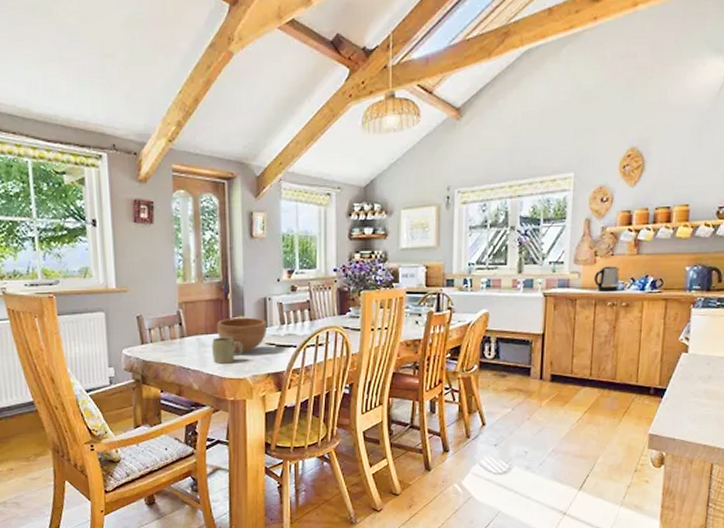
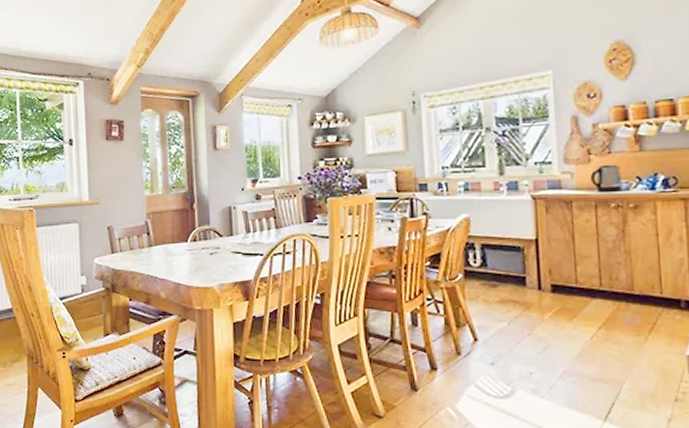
mug: present [212,337,242,364] -> none [179,245,209,273]
bowl: present [217,317,268,353] -> none [183,226,233,261]

